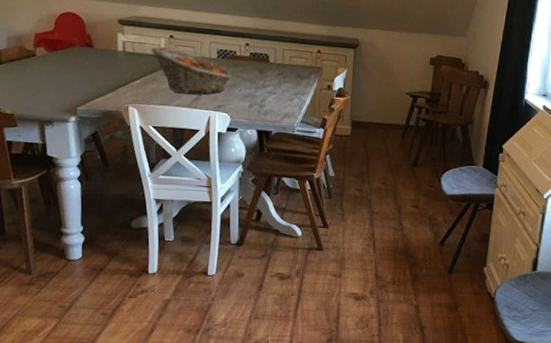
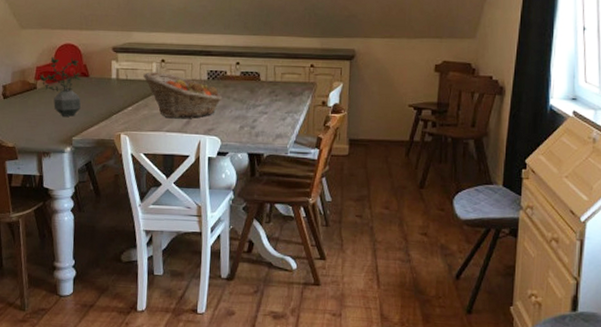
potted plant: none [39,23,85,87] -> present [40,56,81,117]

